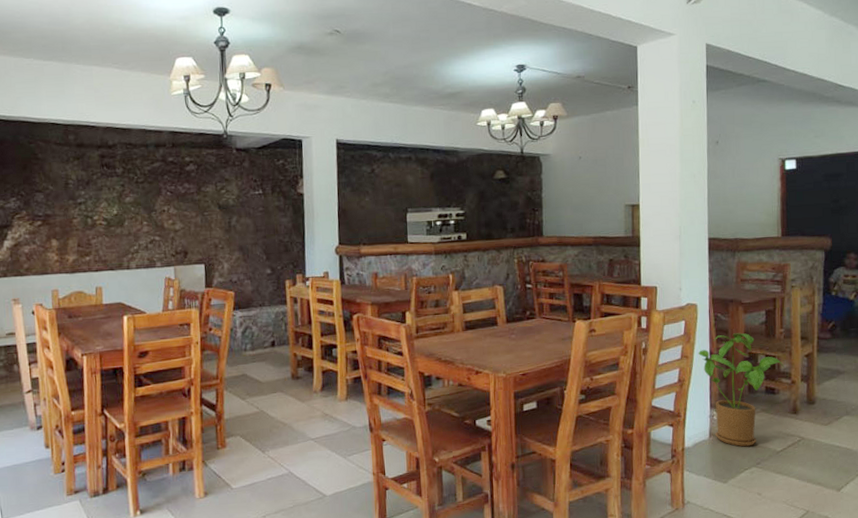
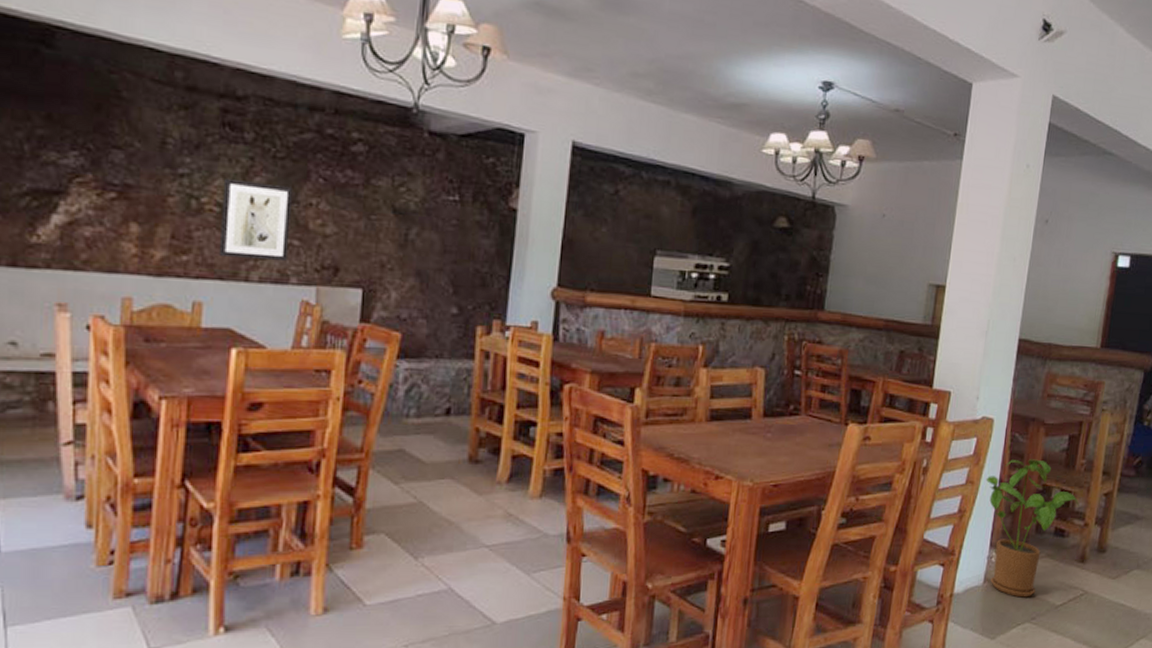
wall art: none [106,200,153,254] -> present [218,177,294,262]

